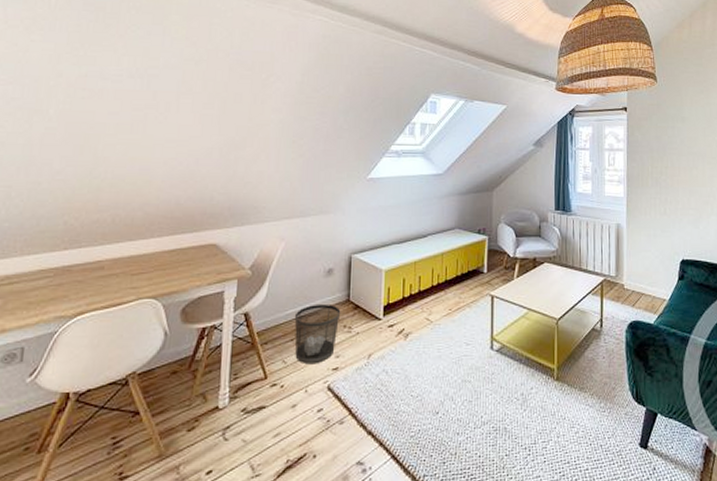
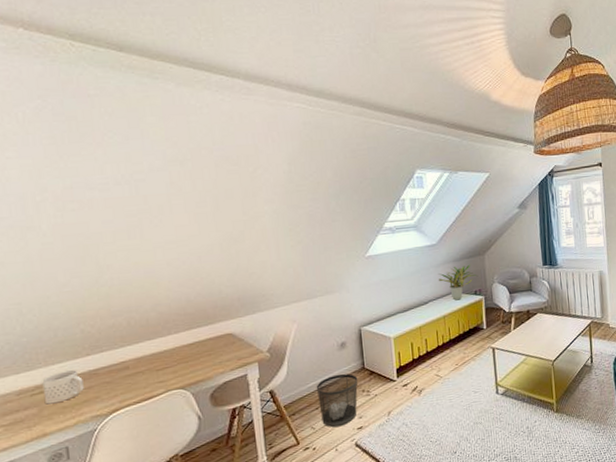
mug: none [11,264,55,297] -> present [42,370,84,405]
potted plant: none [441,199,484,237] -> present [438,264,479,301]

